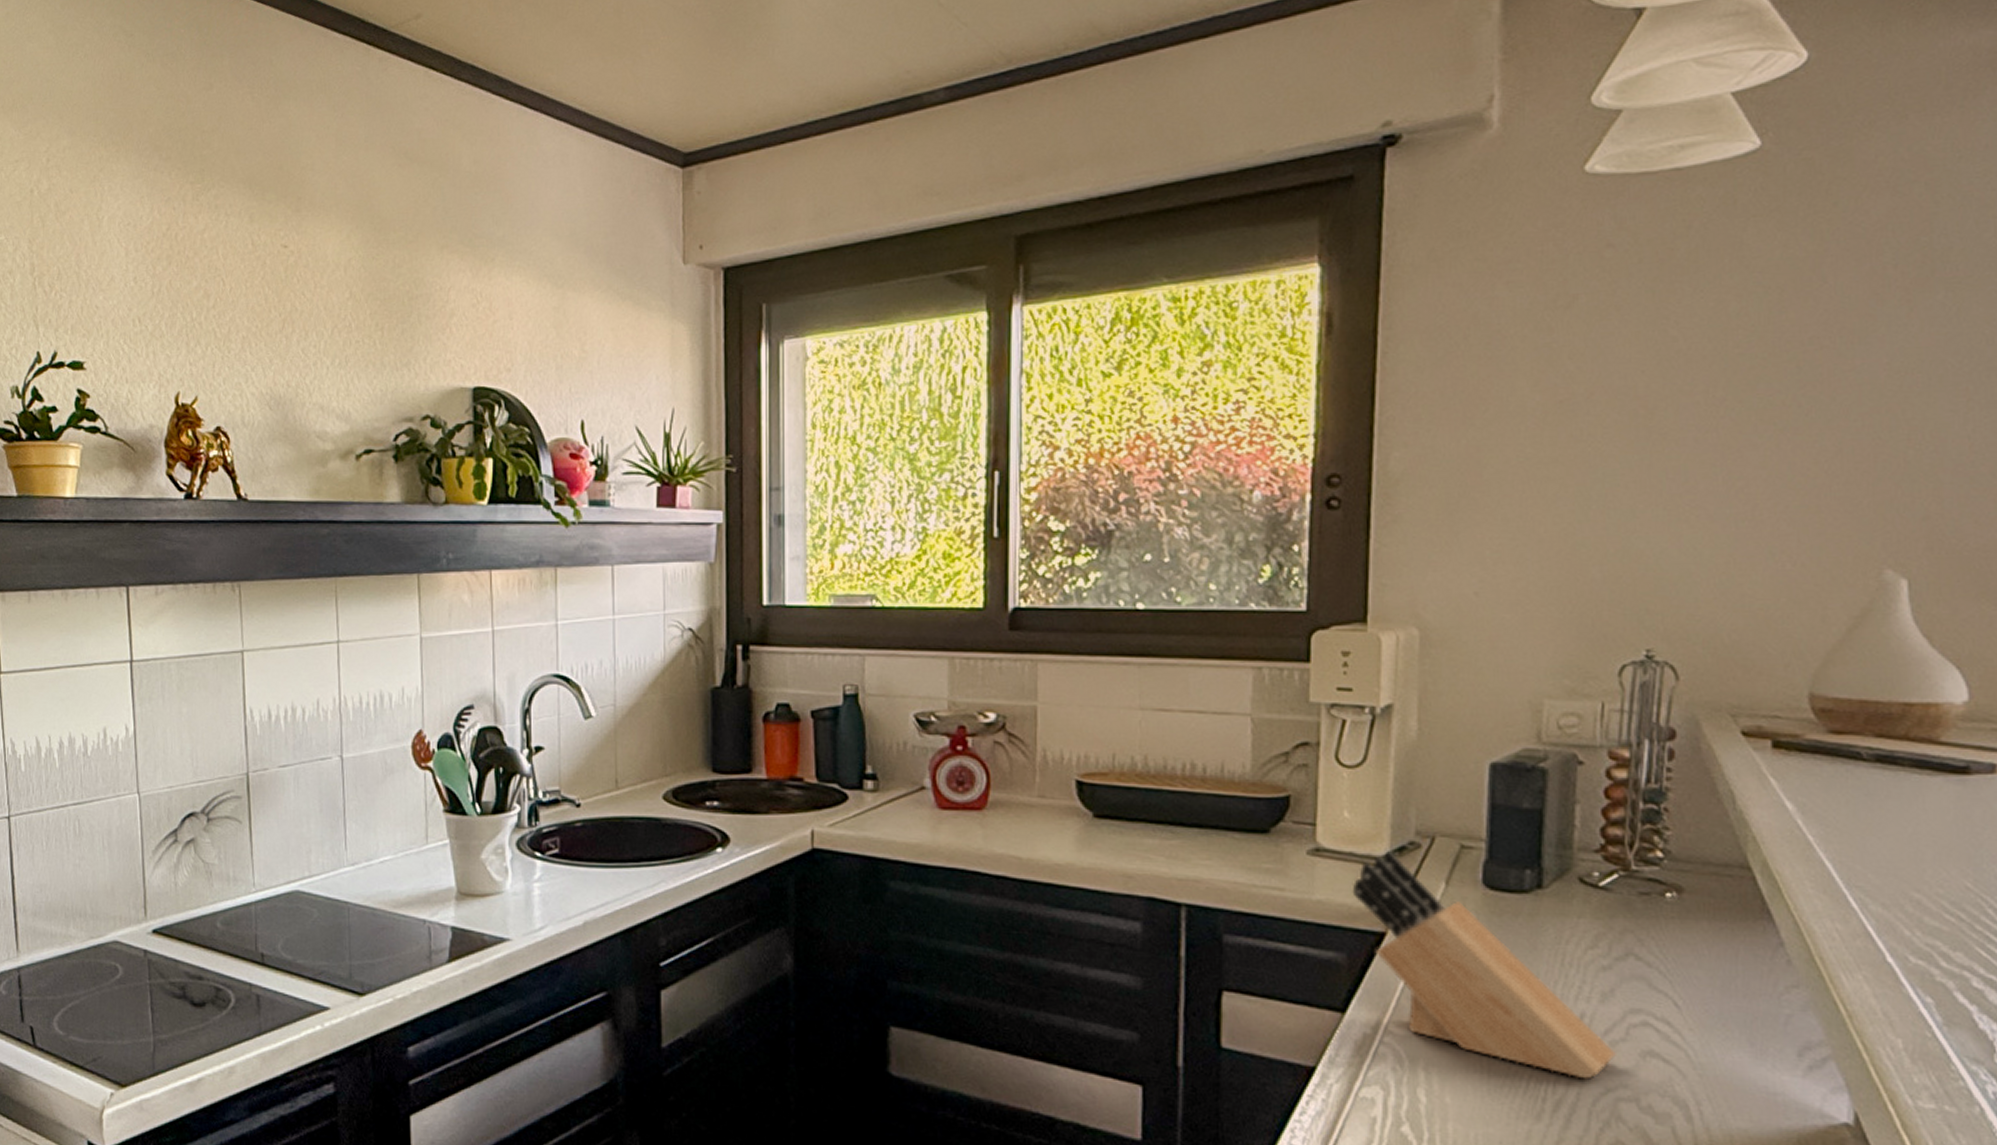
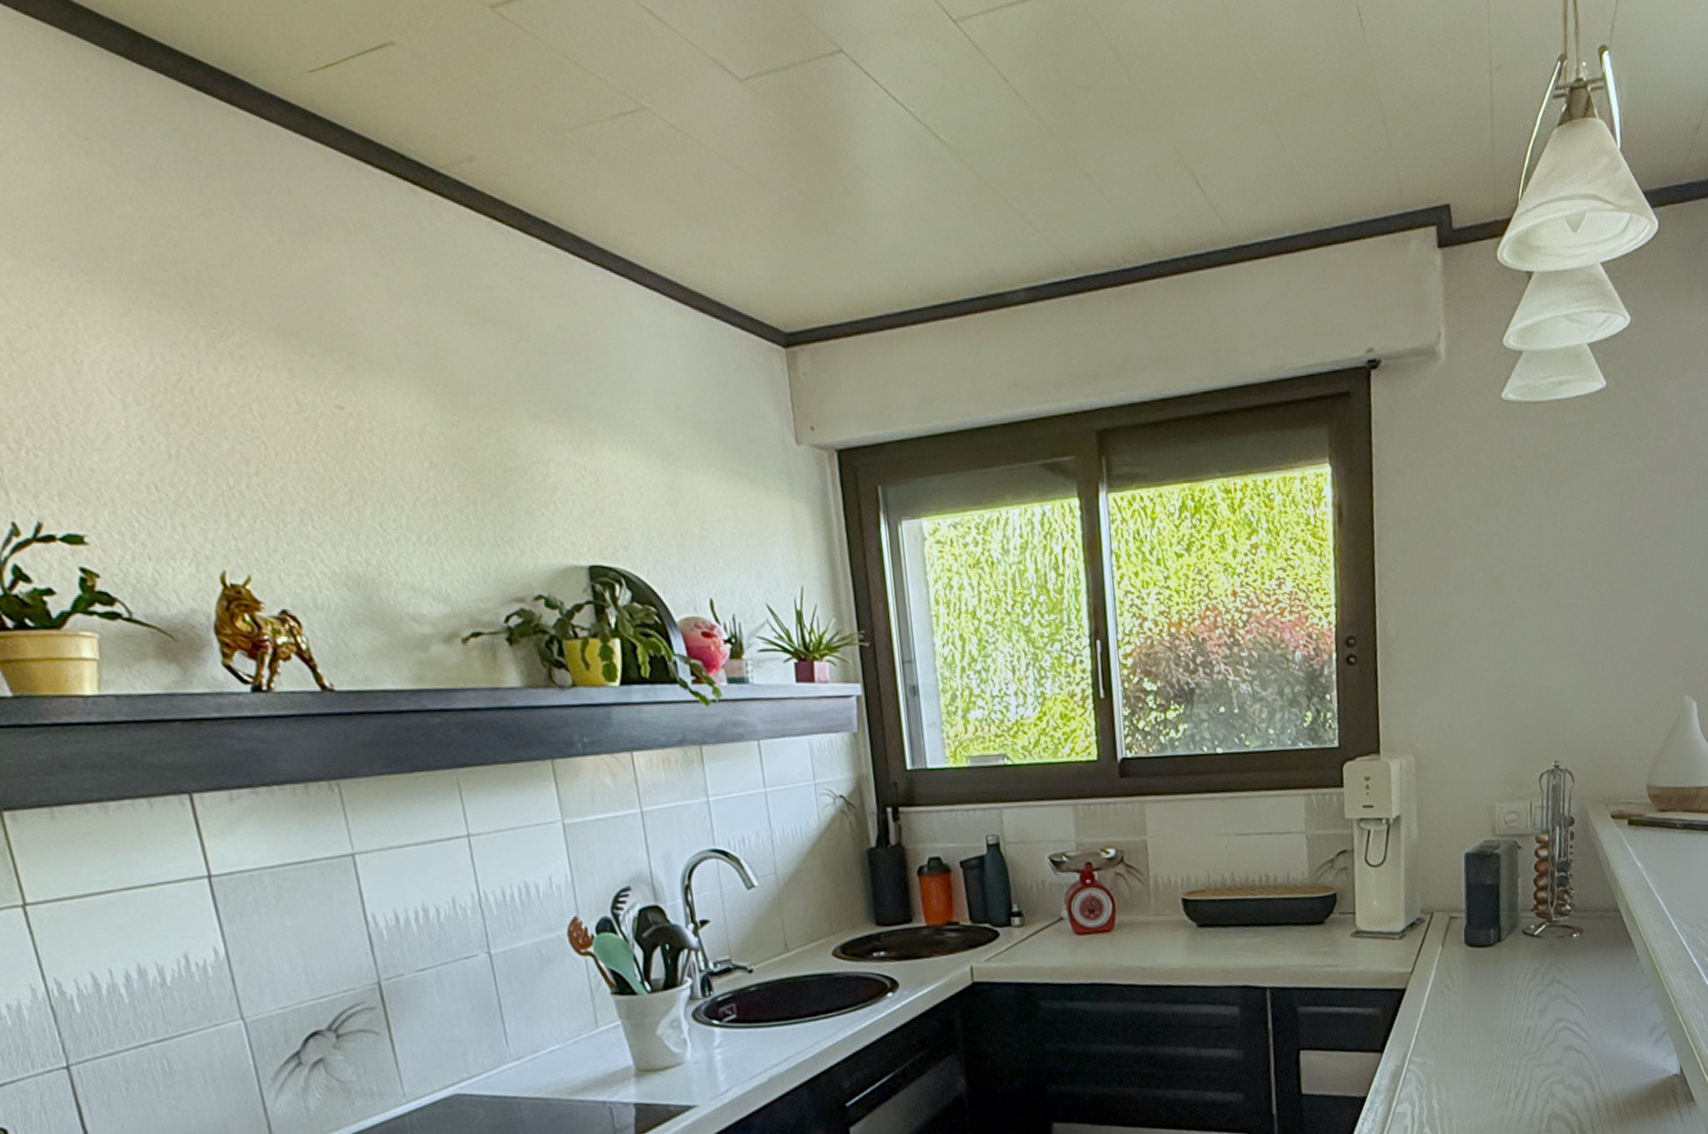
knife block: present [1352,851,1616,1080] -> none [1382,927,1550,1073]

